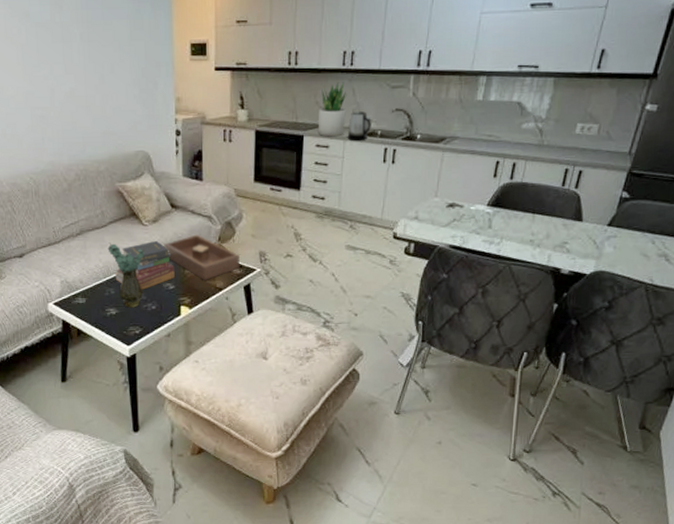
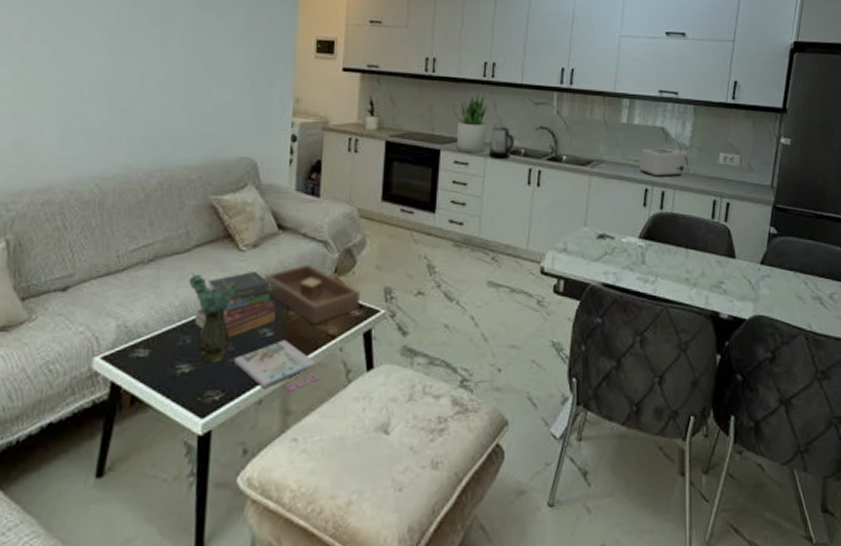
magazine: none [146,291,211,329] -> present [233,340,319,393]
toaster: none [492,122,541,150] -> present [640,148,686,177]

